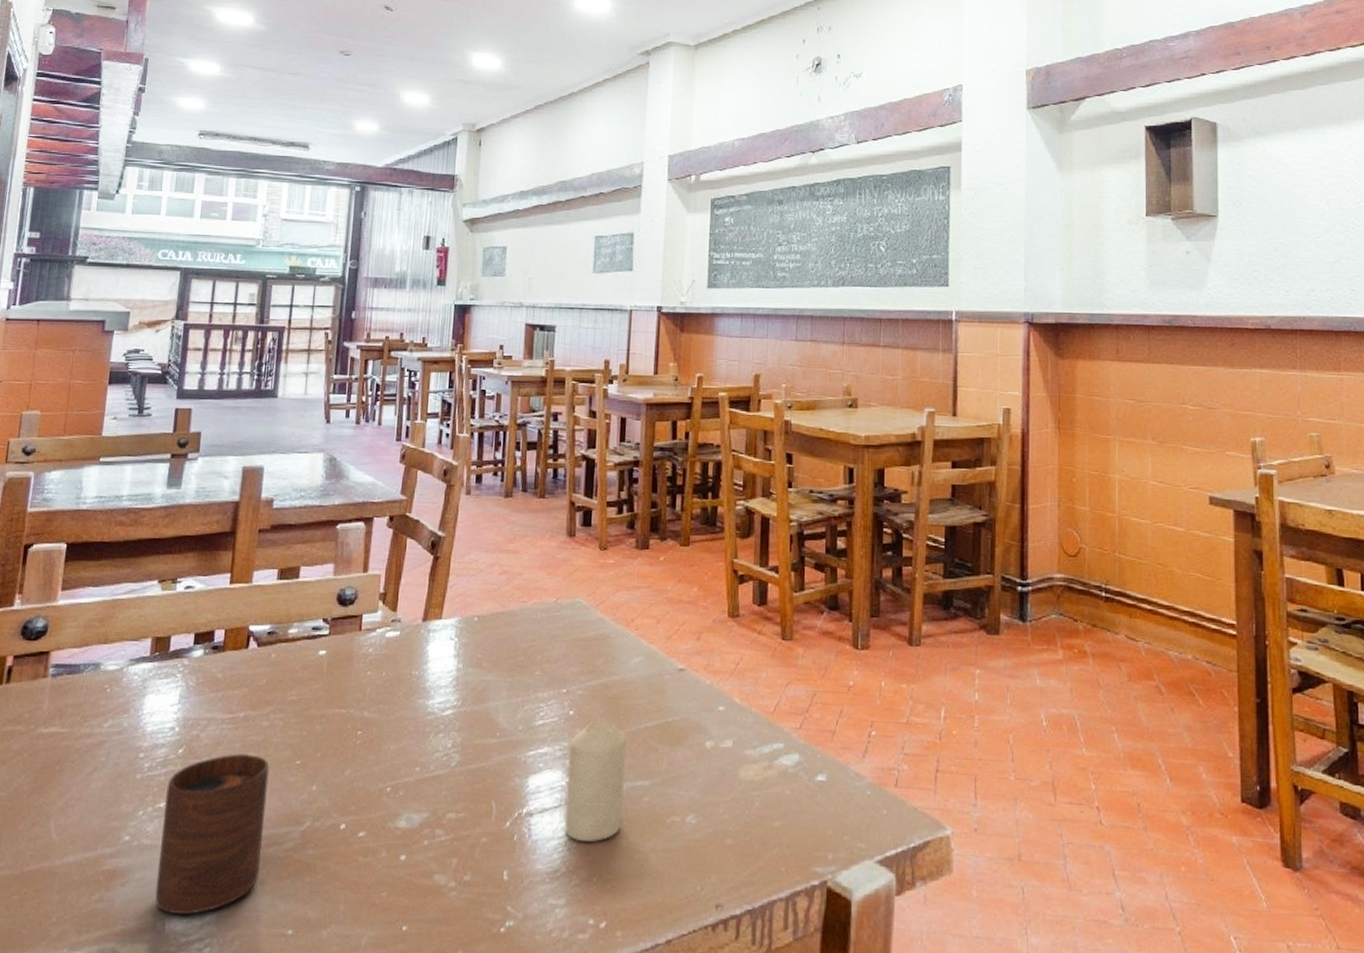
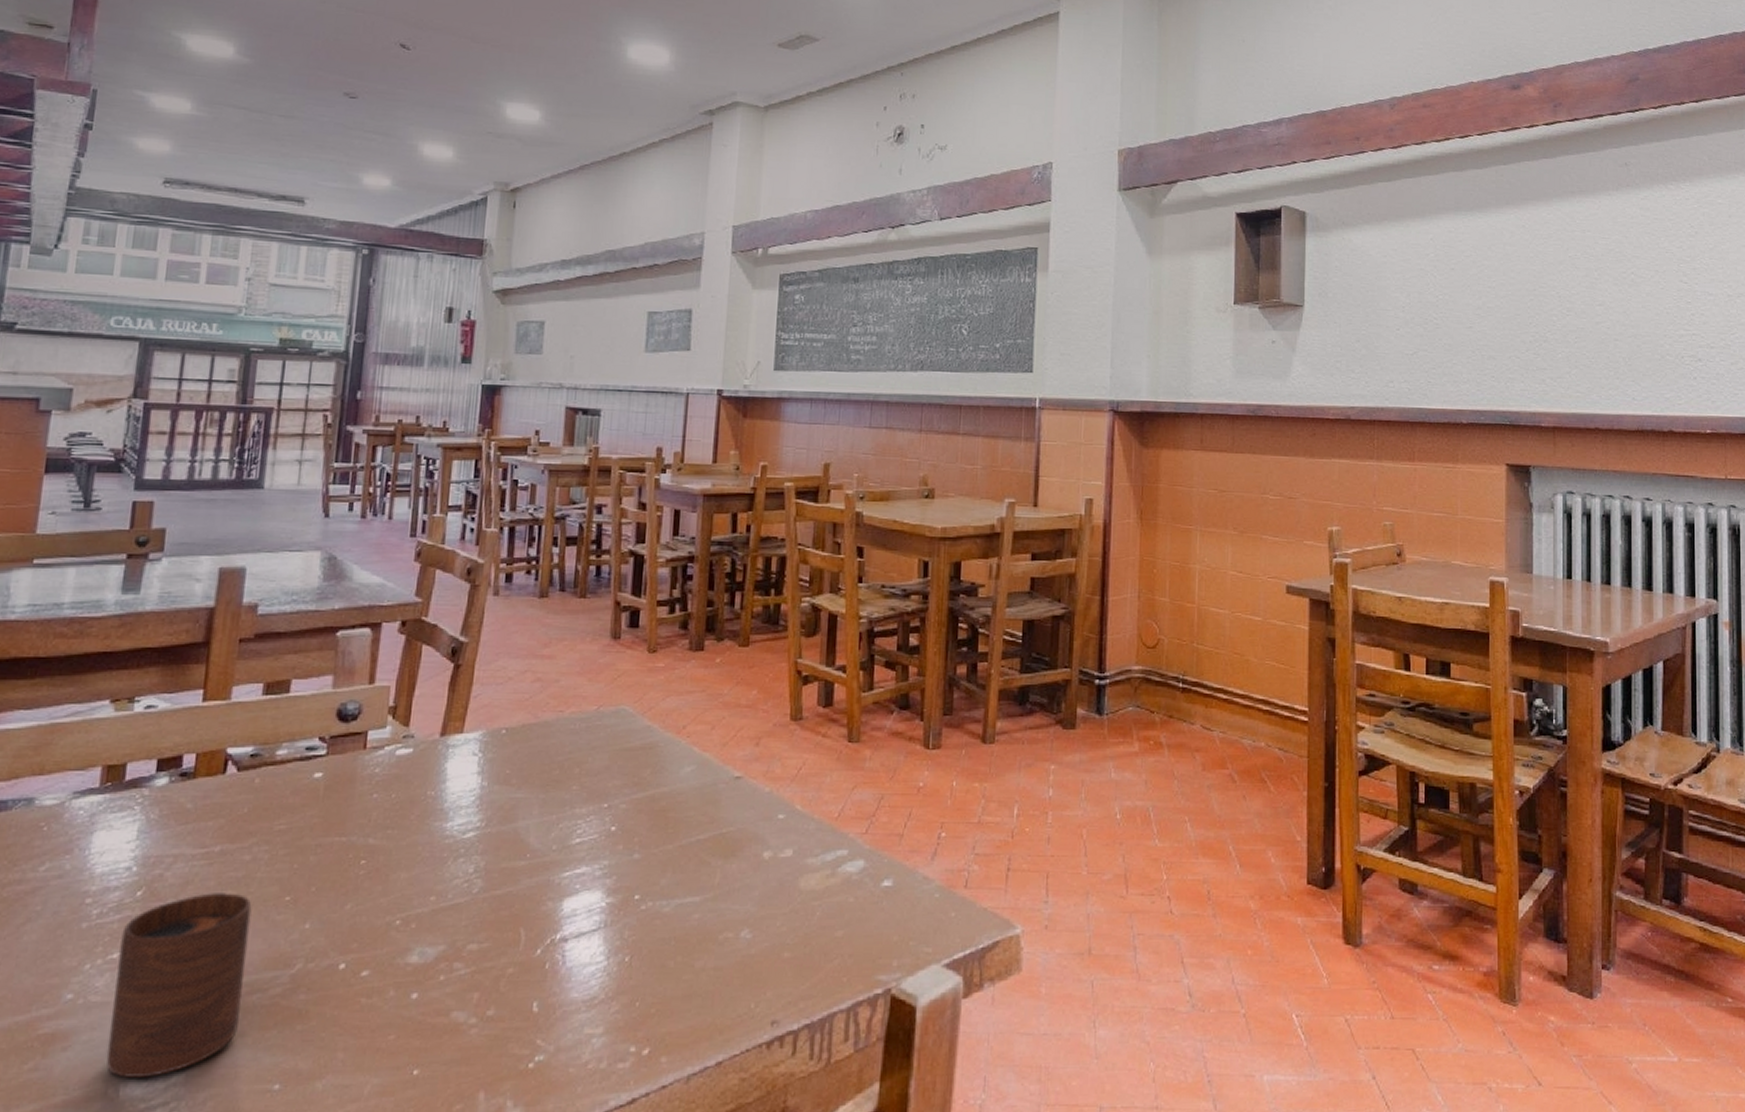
candle: present [565,719,626,842] -> none [604,834,675,965]

